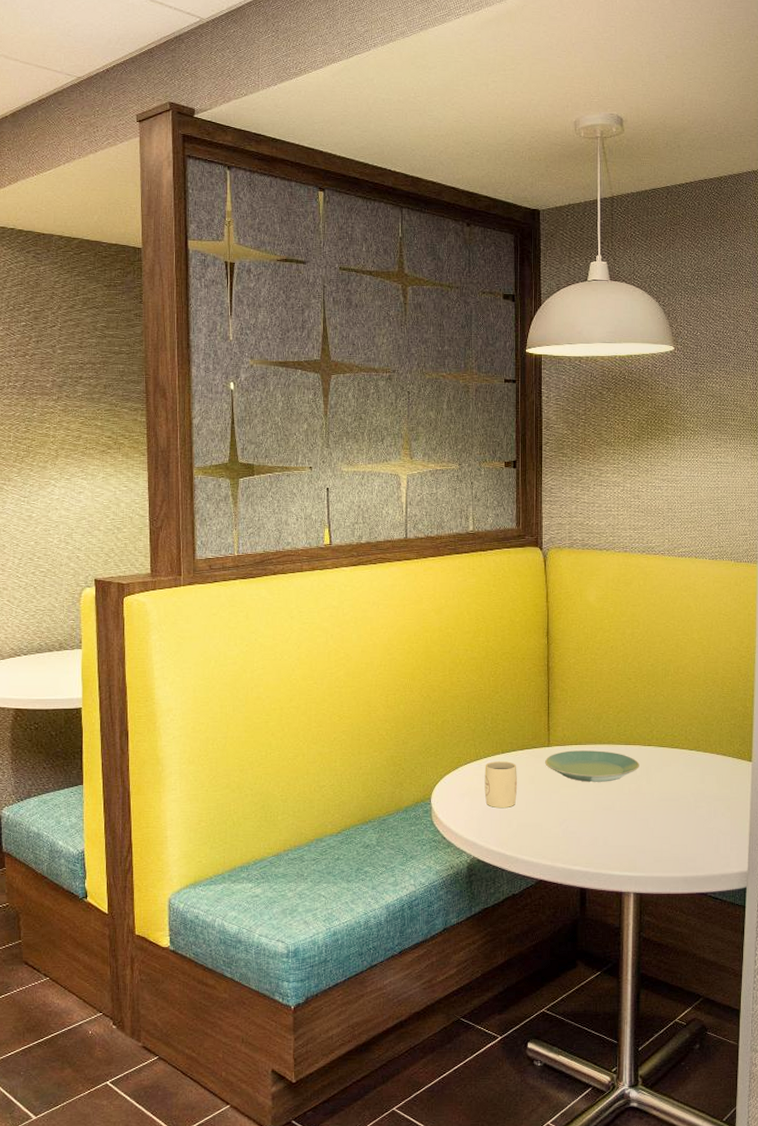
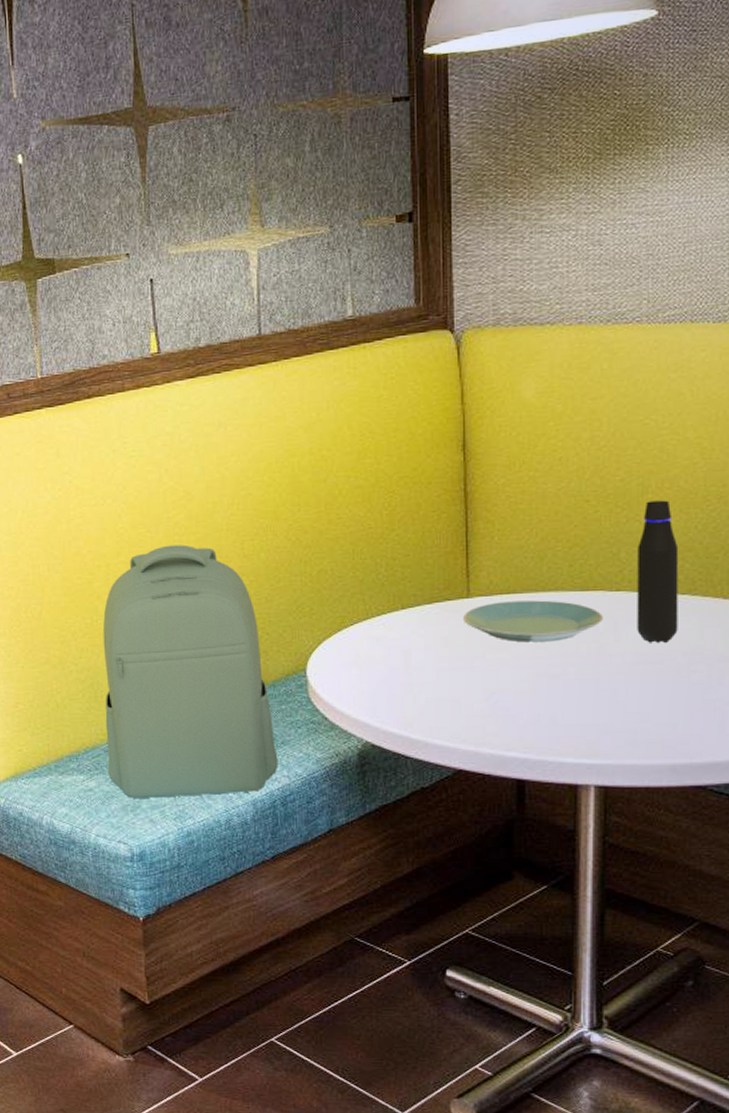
backpack: none [272,695,407,903] -> present [102,544,278,798]
mug: present [484,761,517,809] -> none [378,619,424,680]
water bottle: none [662,681,688,786] -> present [637,500,679,644]

